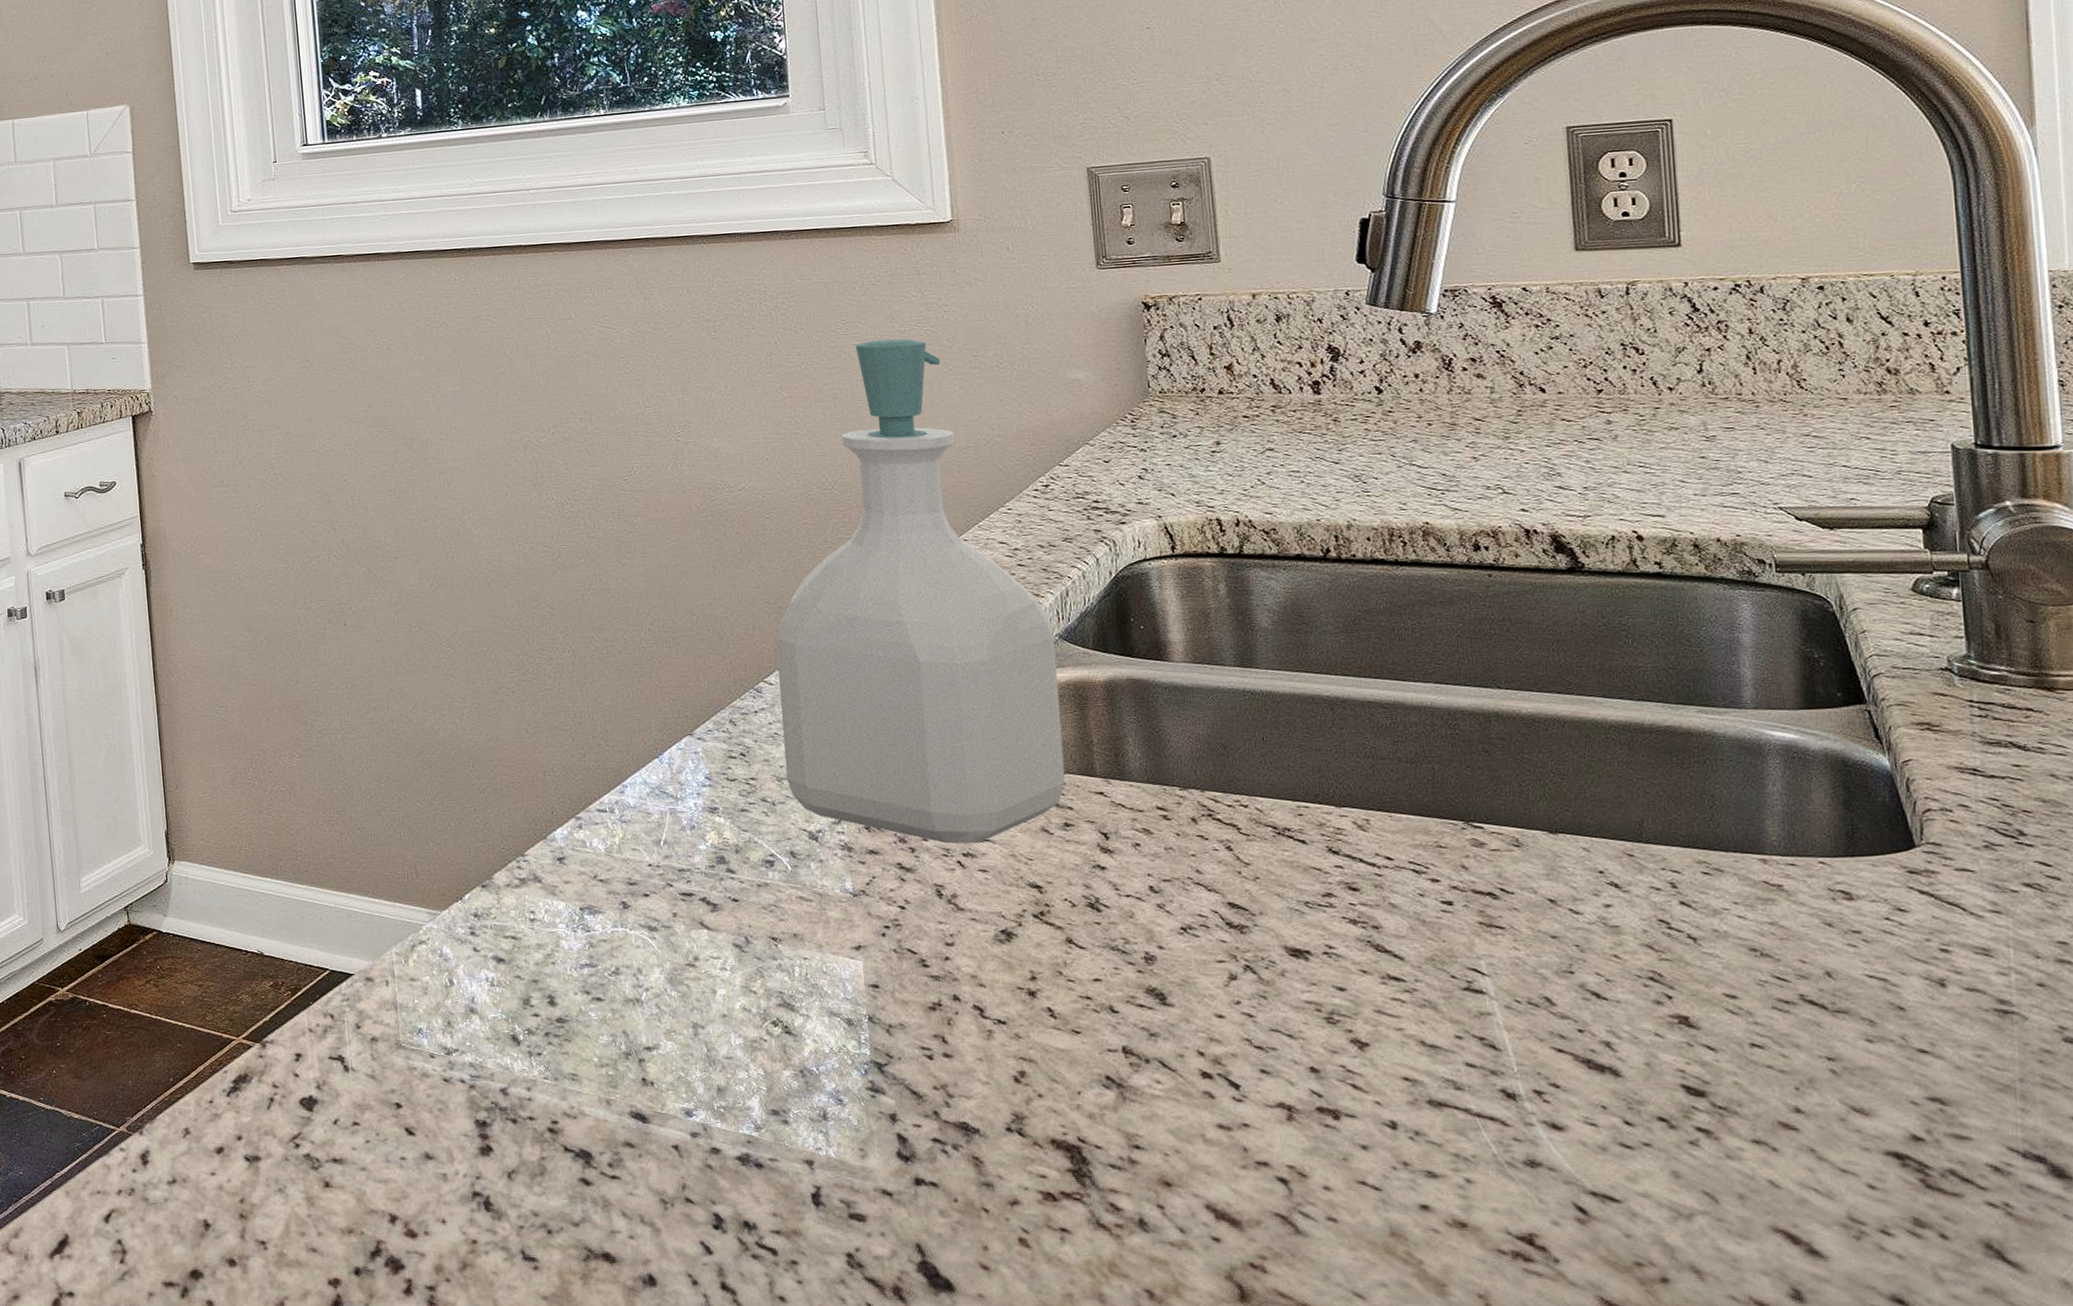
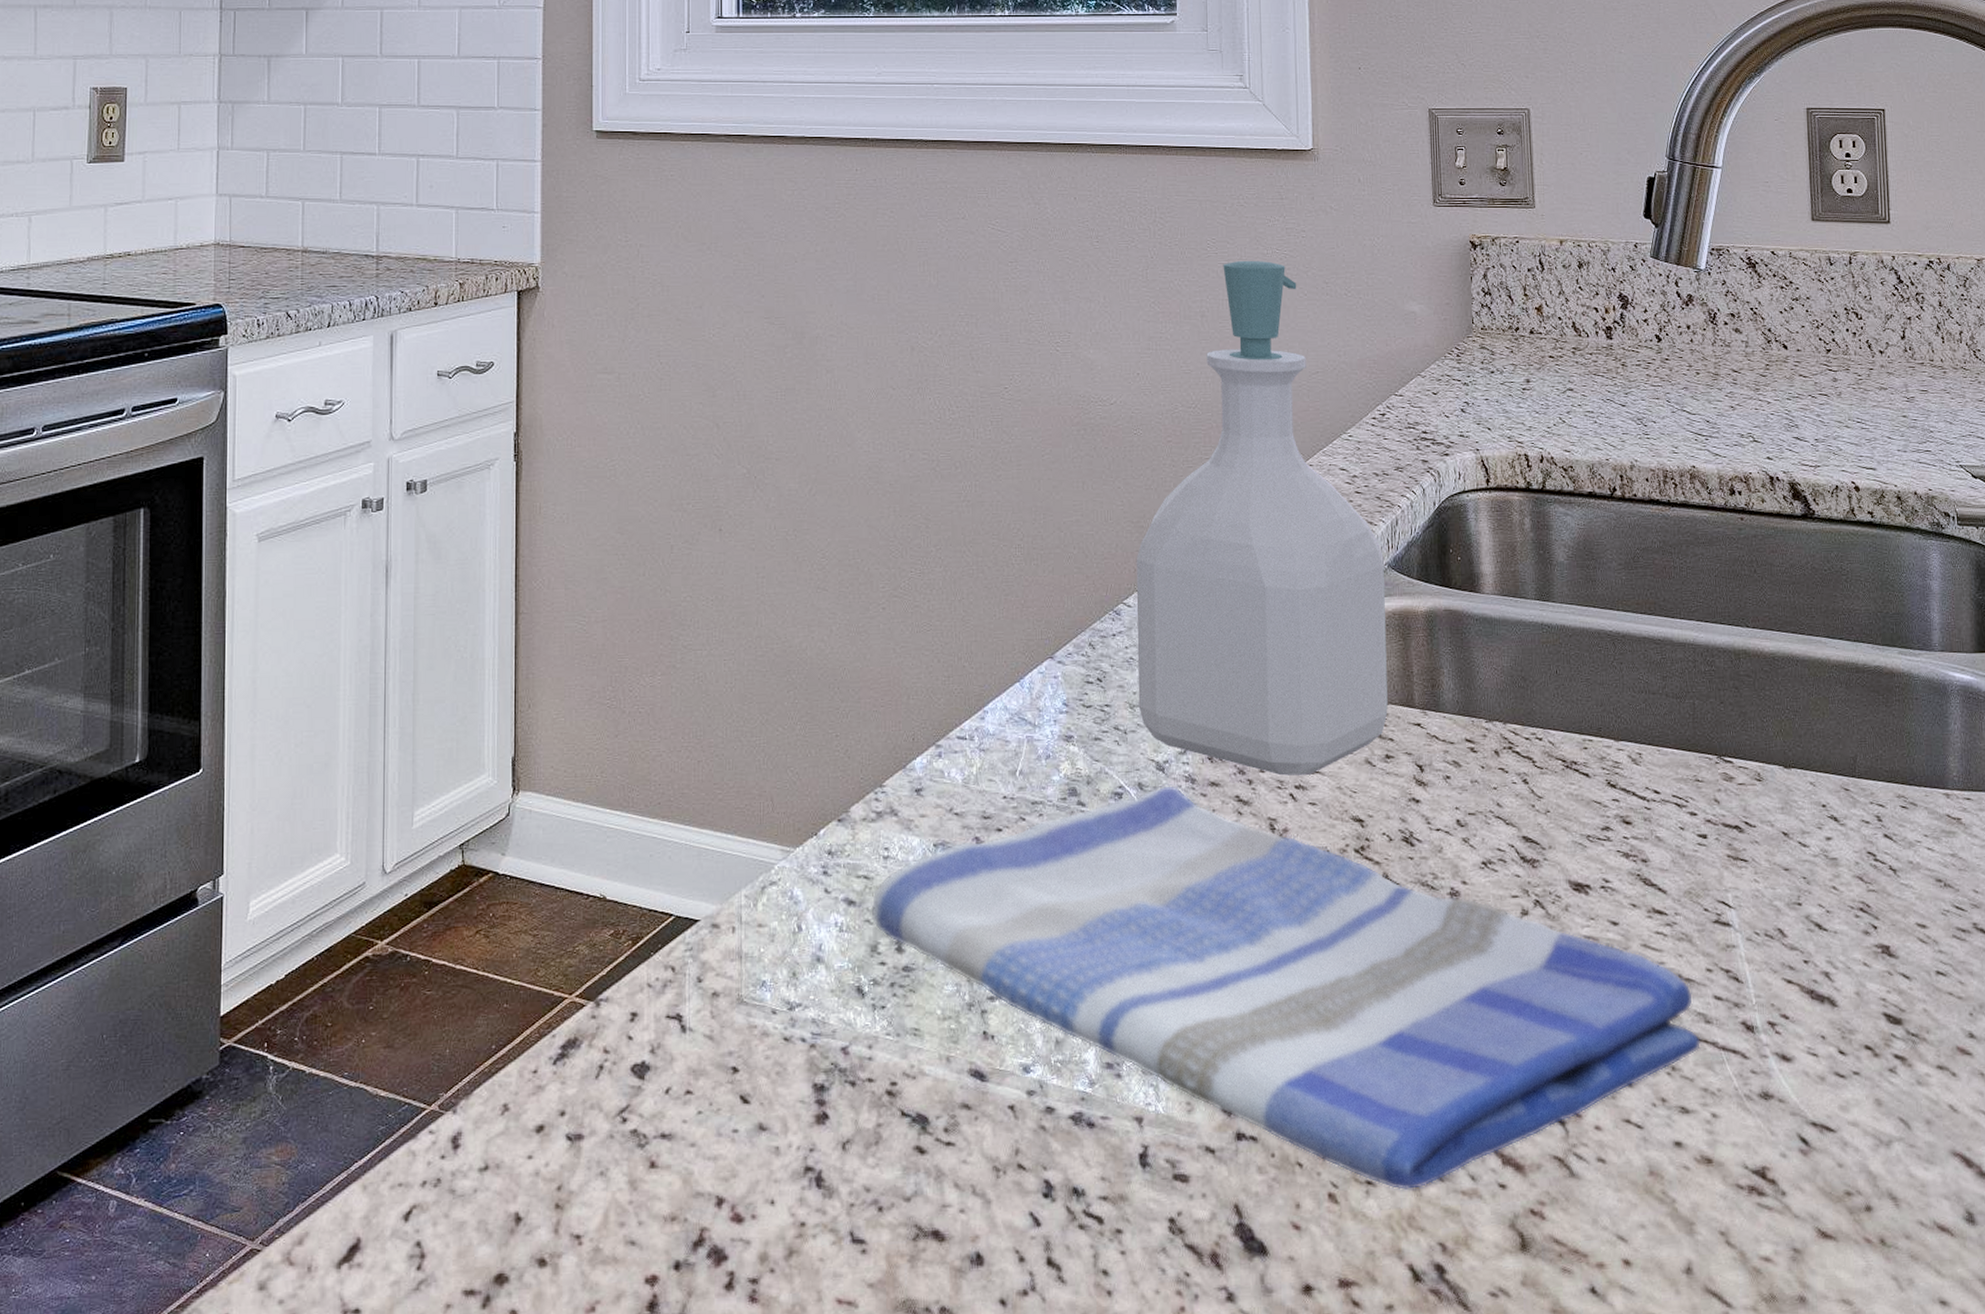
dish towel: none [519,852,1451,1239] -> present [870,784,1702,1191]

